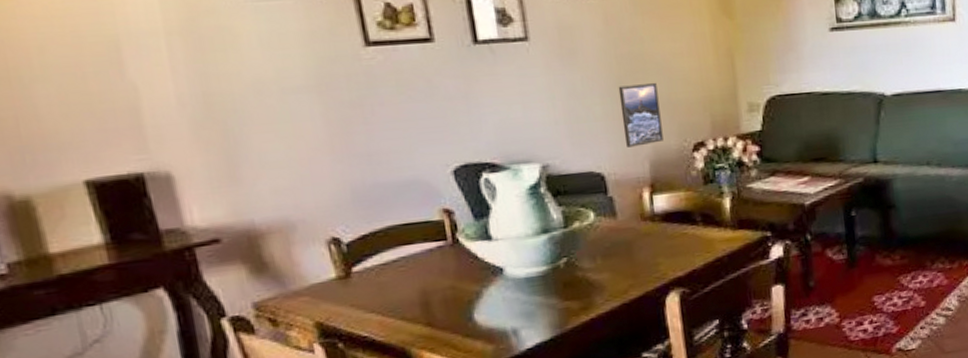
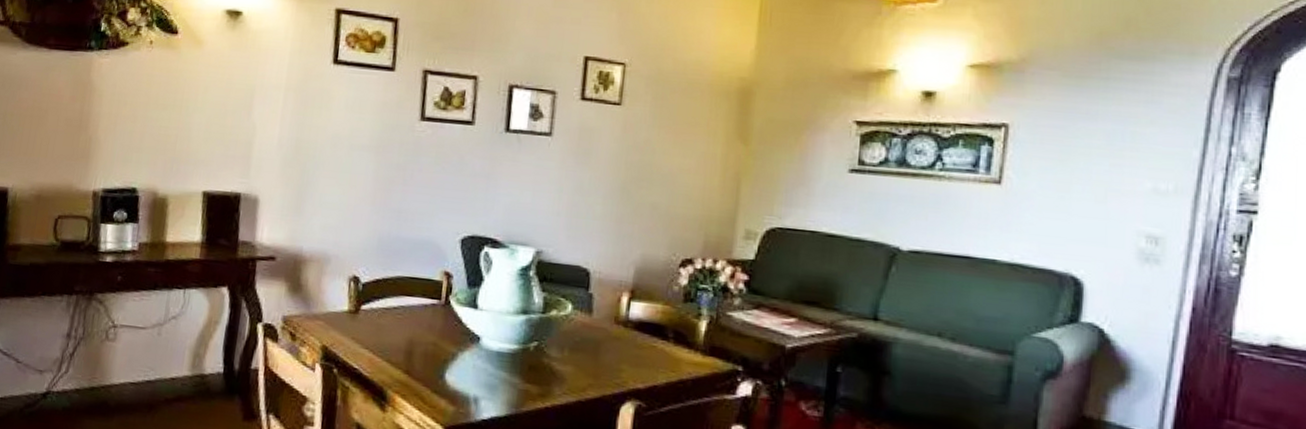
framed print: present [618,82,664,147] -> none [616,191,659,251]

